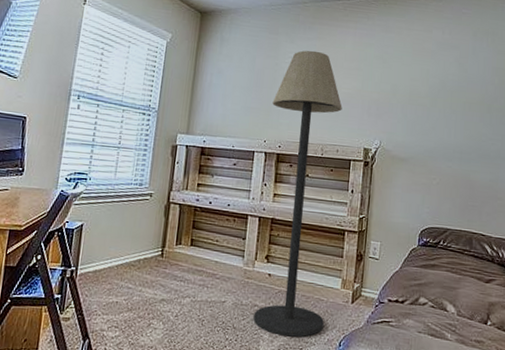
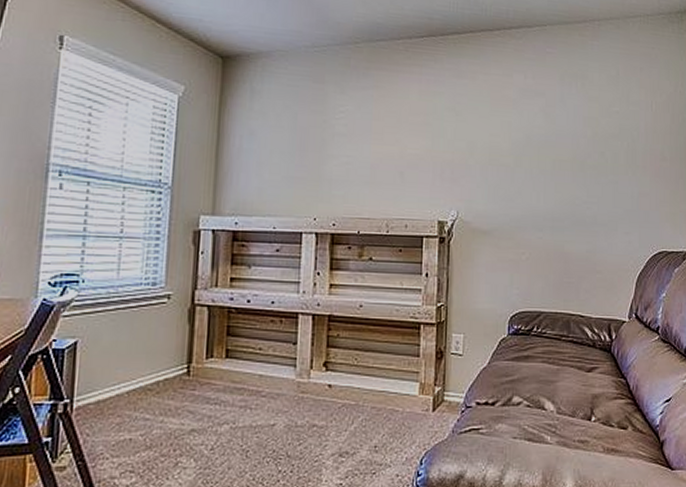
floor lamp: present [253,50,342,337] -> none [312,102,409,460]

